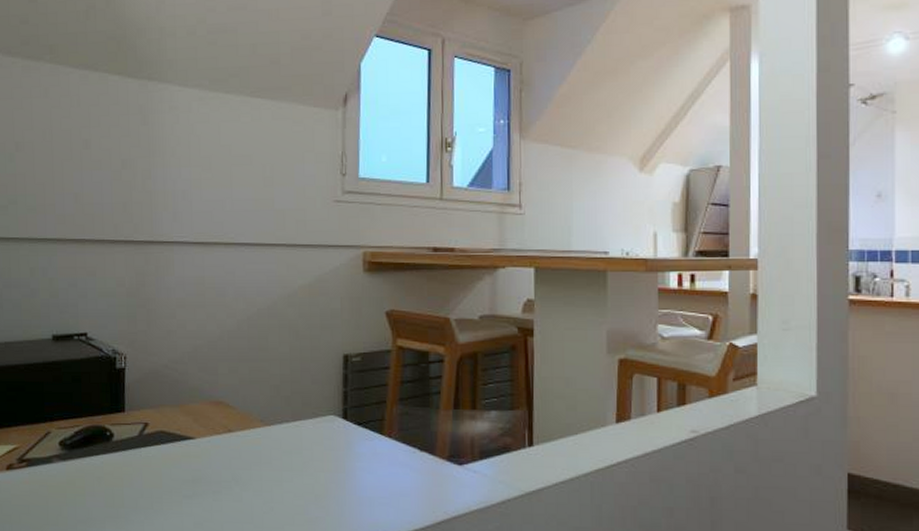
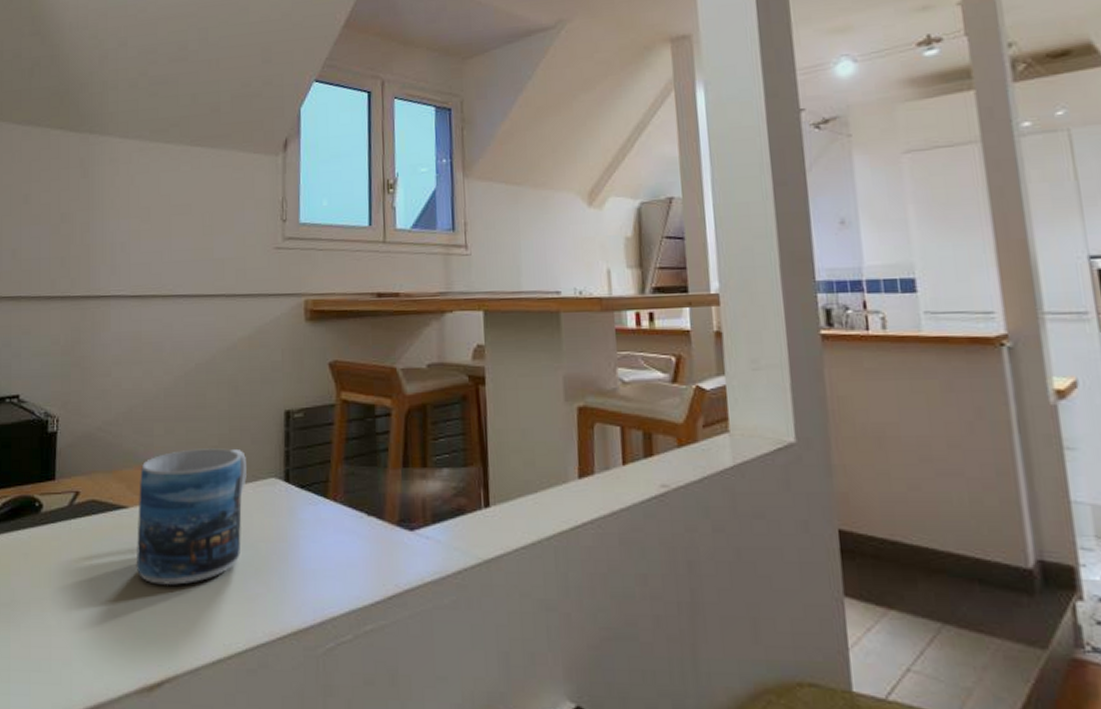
mug: none [204,387,307,508] -> present [137,448,247,585]

